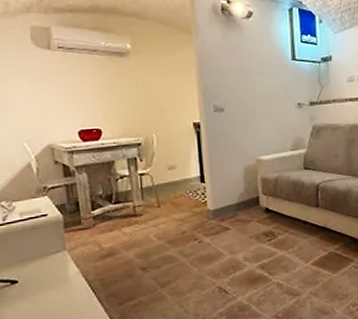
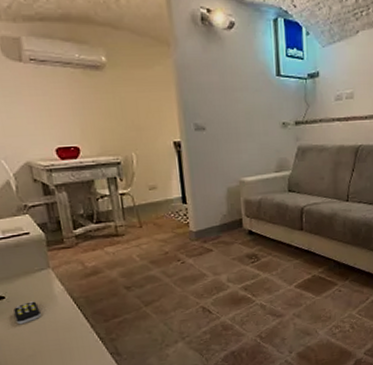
remote control: none [26,285,54,310] -> present [13,301,41,325]

